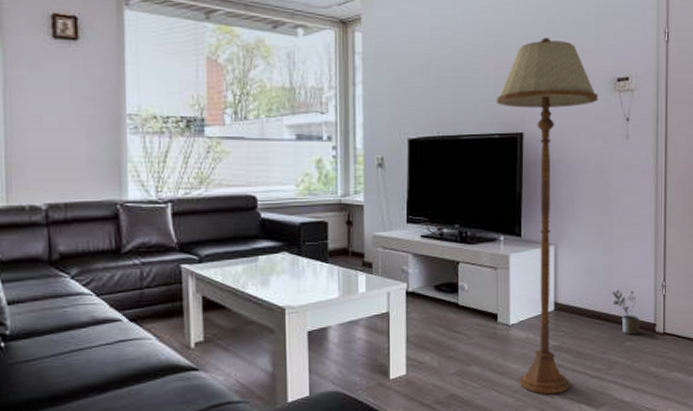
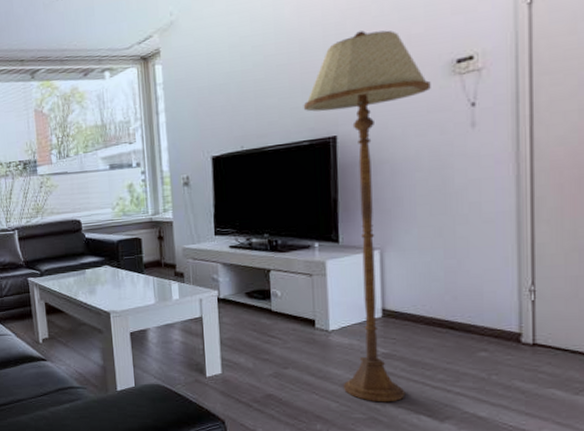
potted plant: present [612,289,641,335] -> none [457,295,499,345]

